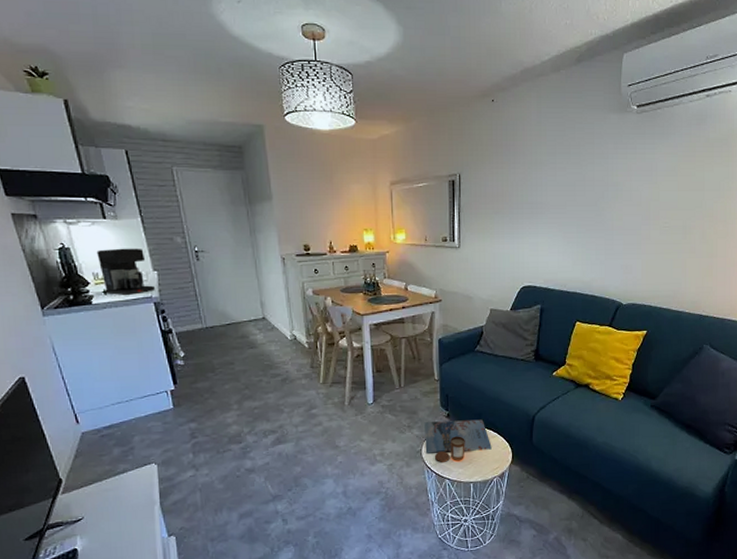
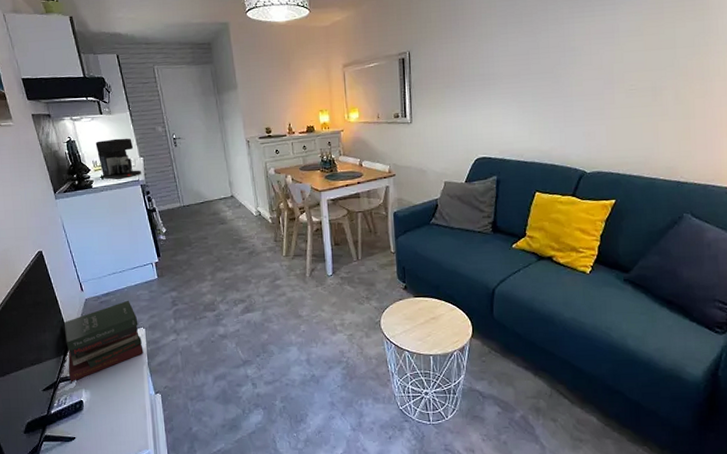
books: none [53,433,155,529] -> present [63,300,144,382]
magazine: present [424,419,492,454] -> none [382,292,451,325]
candle: present [435,436,465,462] -> none [394,308,424,334]

